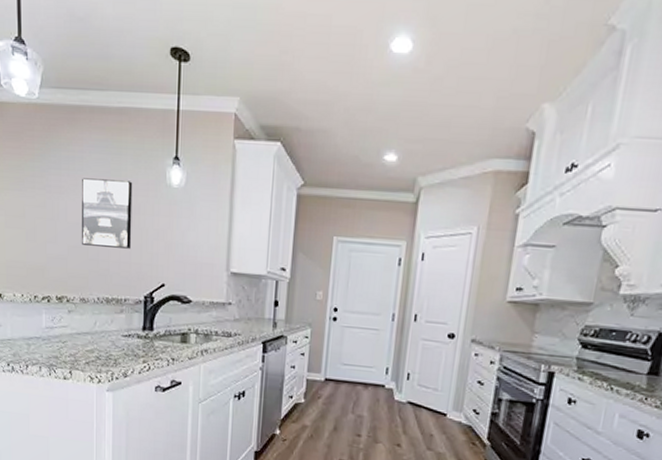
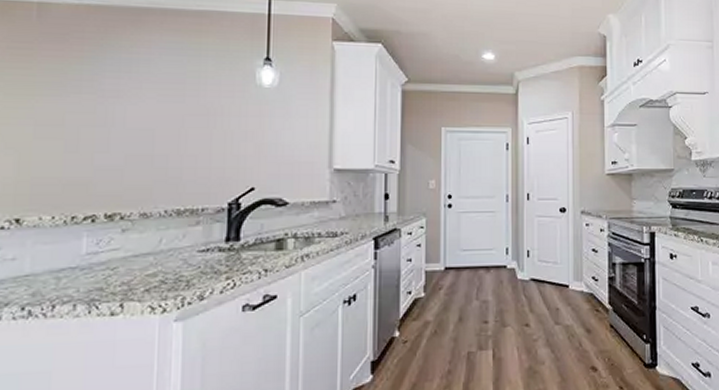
wall art: present [81,178,133,249] -> none [143,80,214,153]

